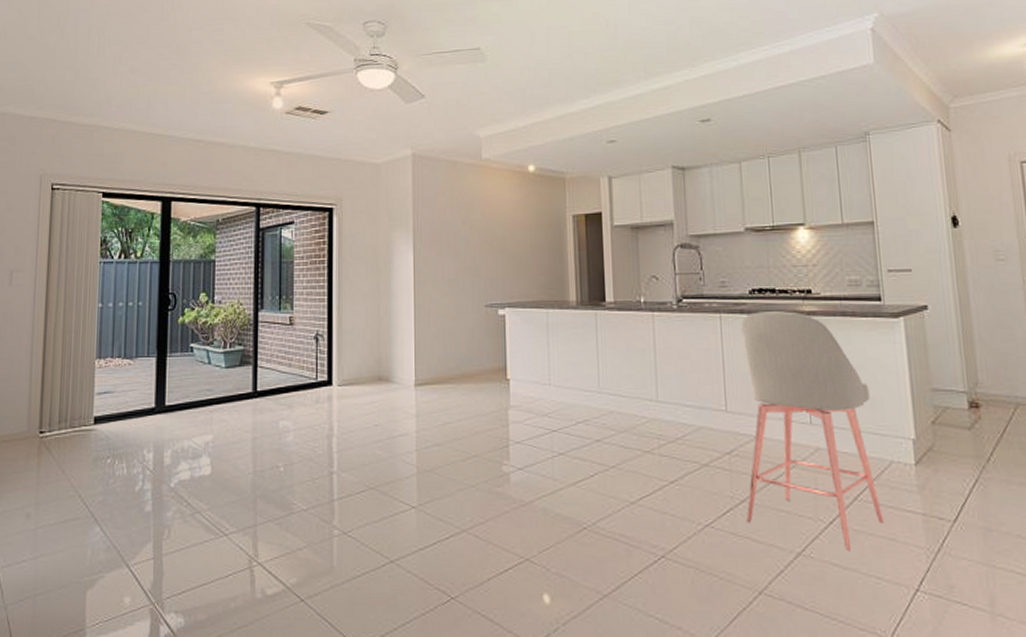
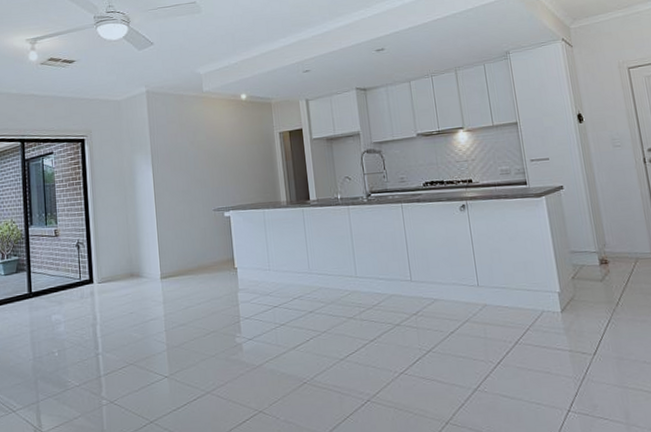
bar stool: present [741,311,884,550] -> none [418,198,540,384]

